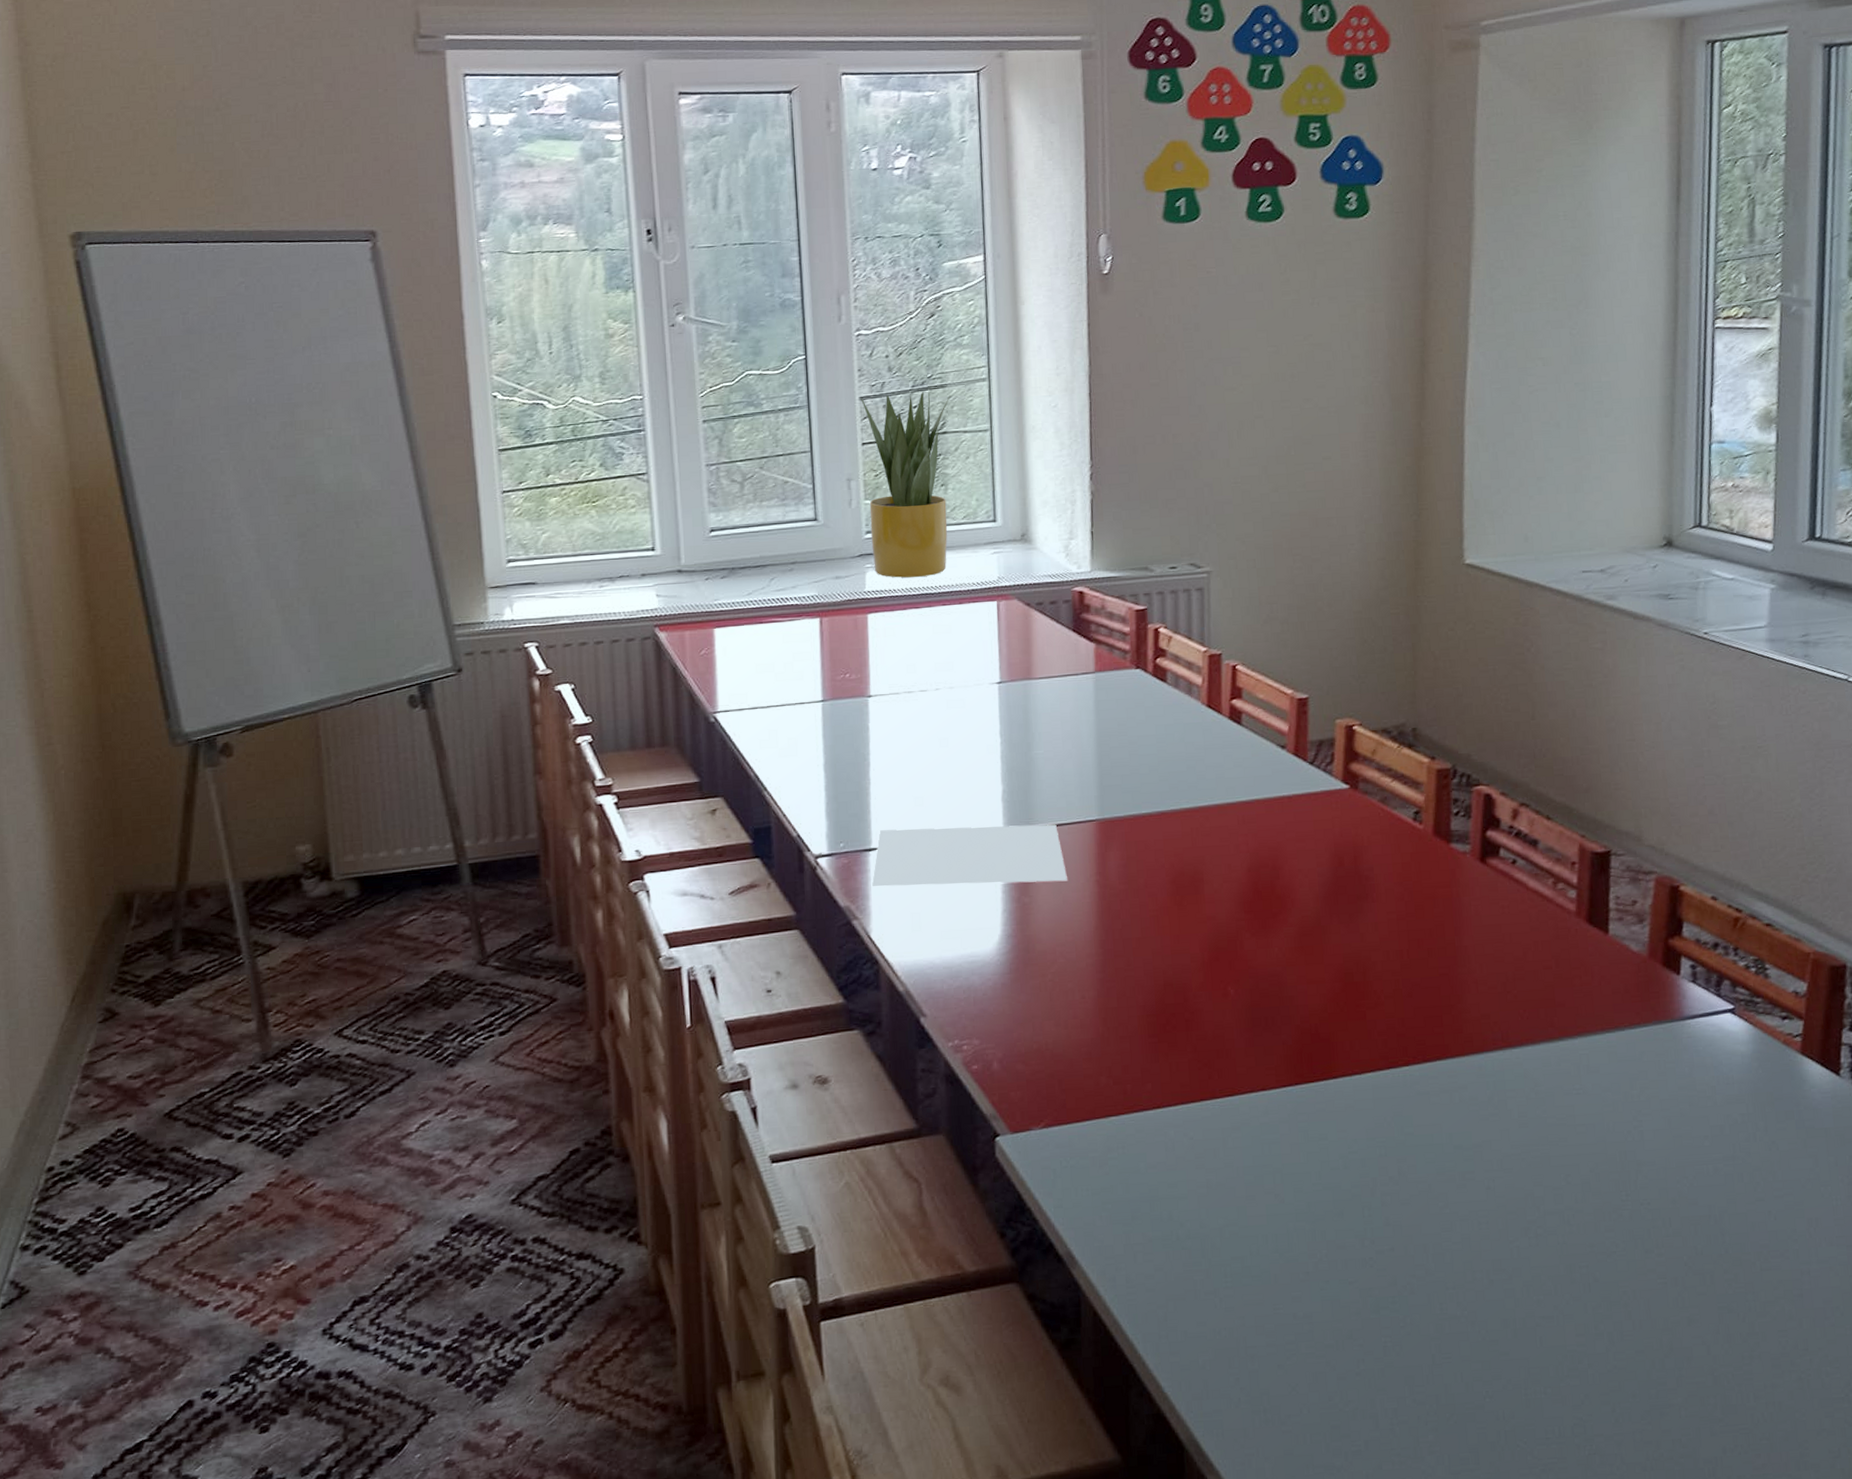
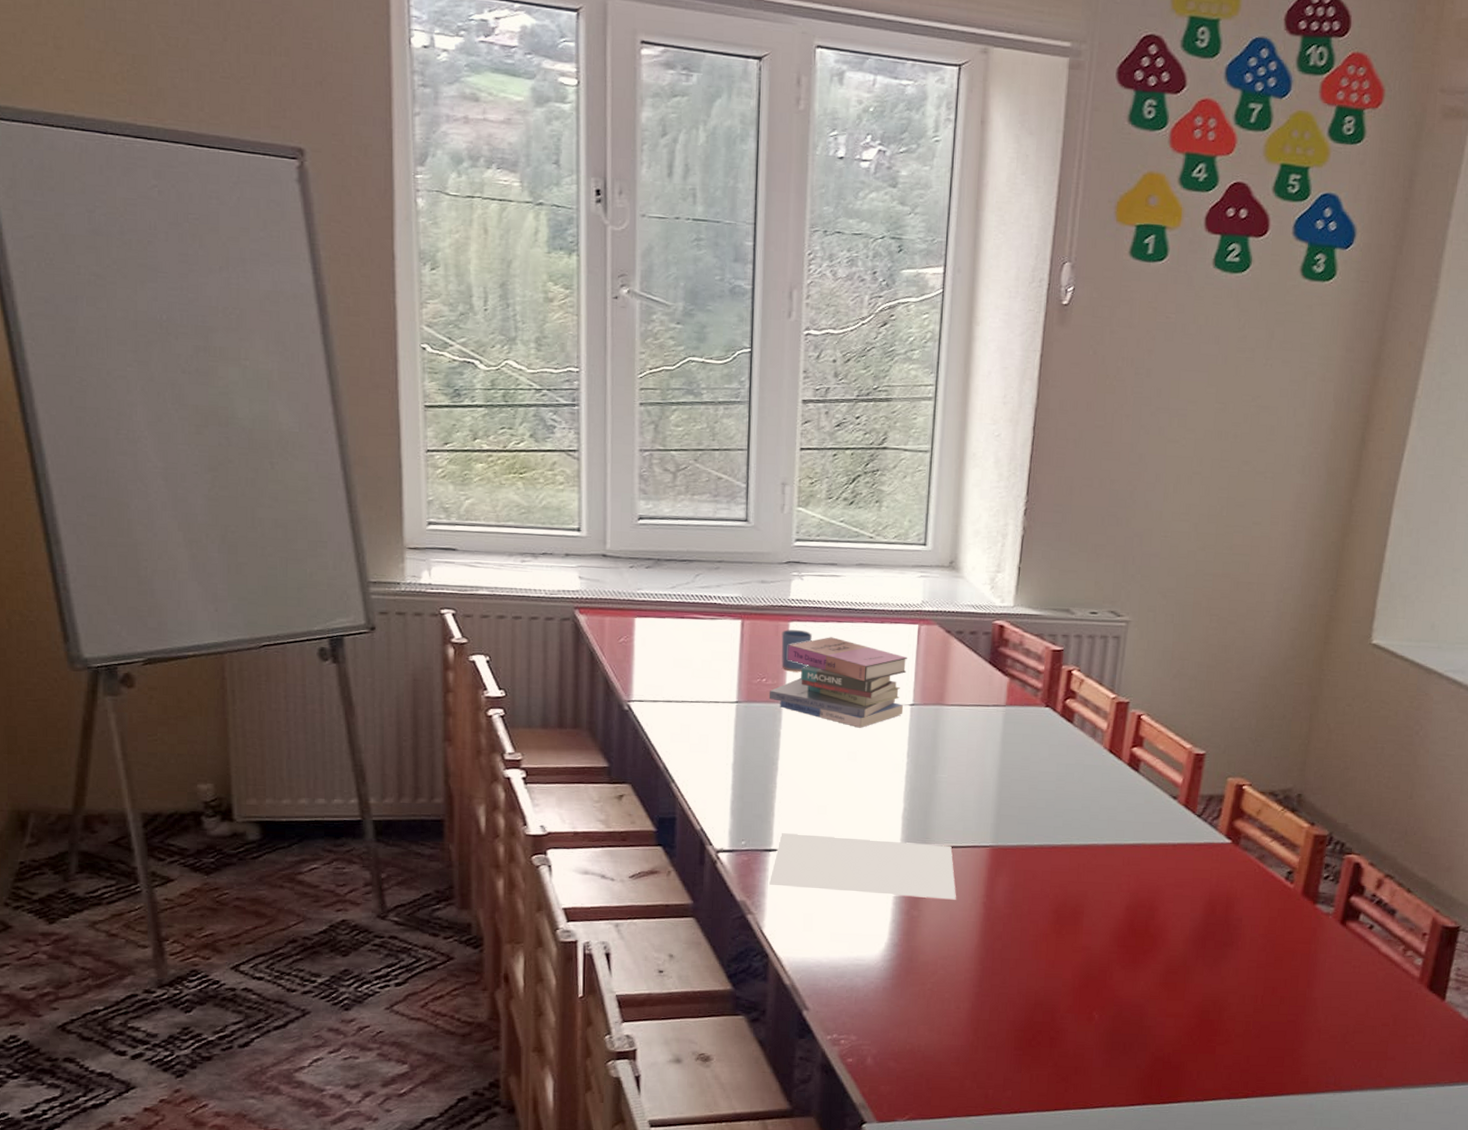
books: none [853,624,991,713] -> present [768,637,907,728]
planter: present [861,392,950,578] -> none [800,401,894,592]
mug: none [861,621,892,663] -> present [781,629,812,671]

